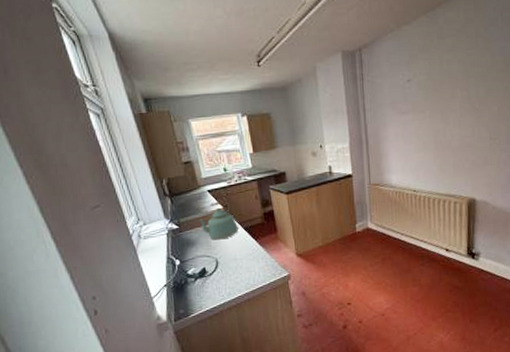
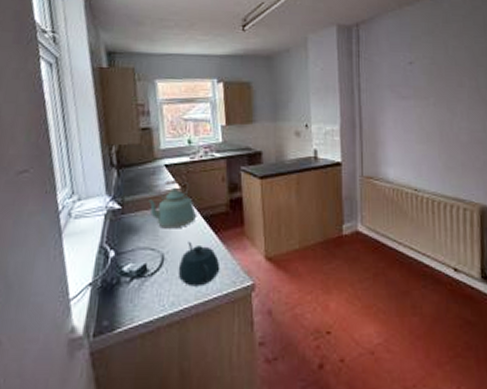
teapot: none [230,247,262,281] -> present [178,241,221,287]

